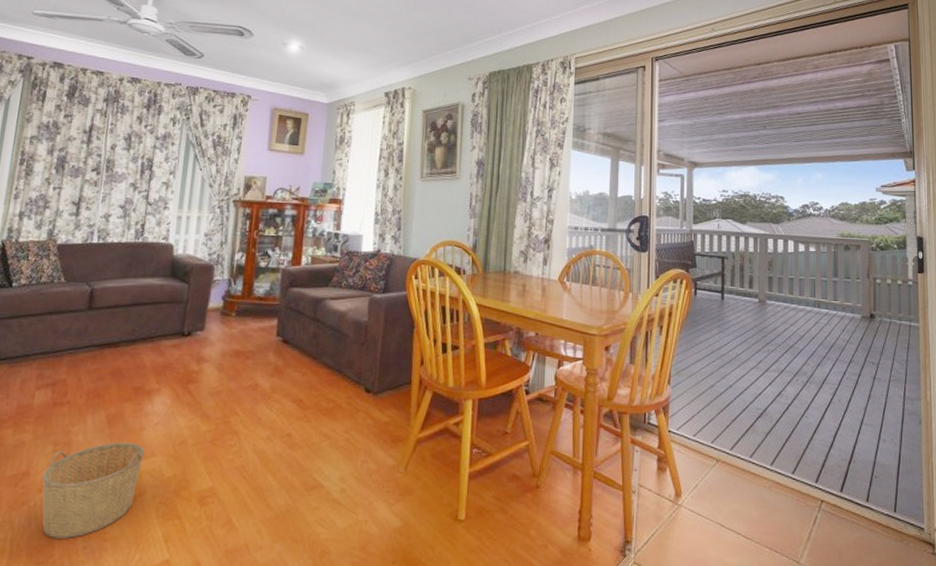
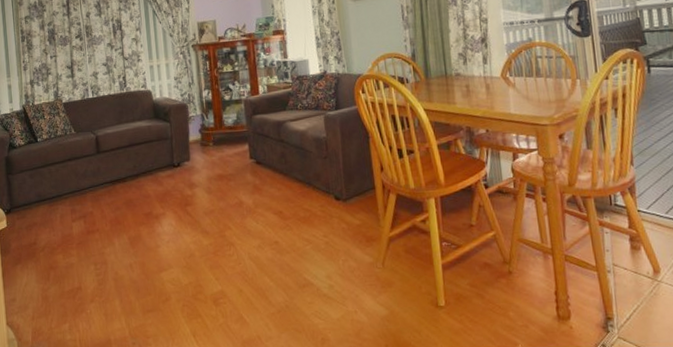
basket: present [42,442,145,538] -> none [91,258,164,337]

